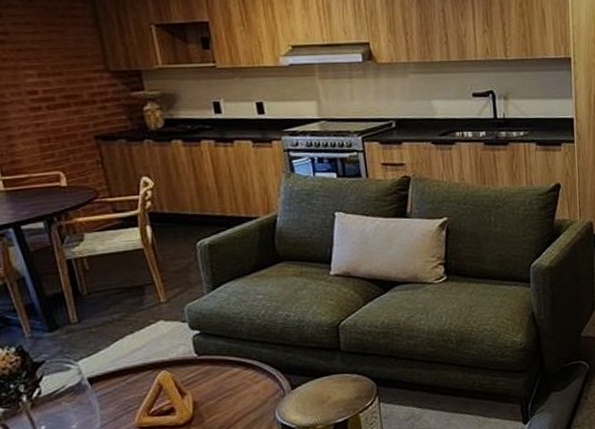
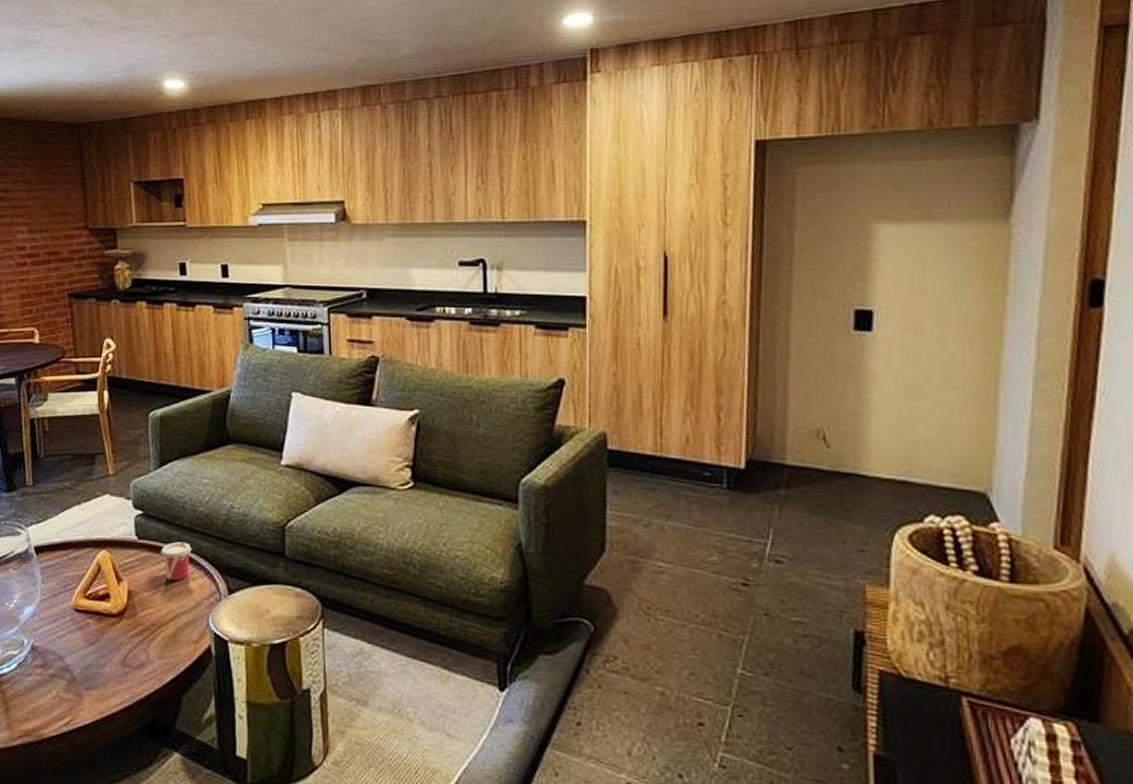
cup: none [222,352,253,387] -> present [161,542,192,581]

